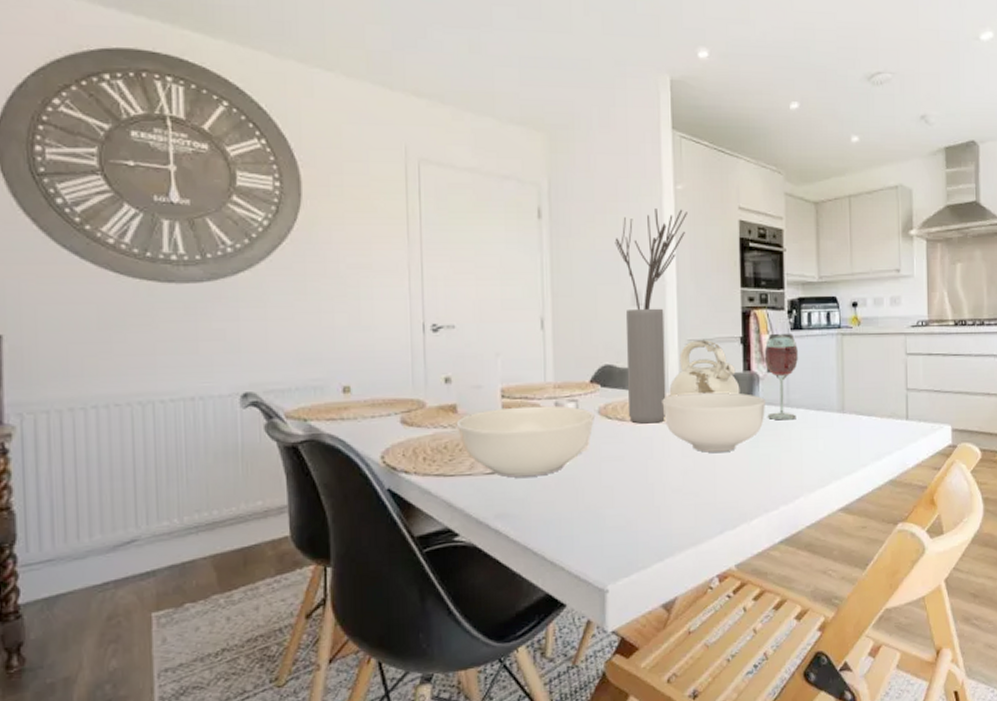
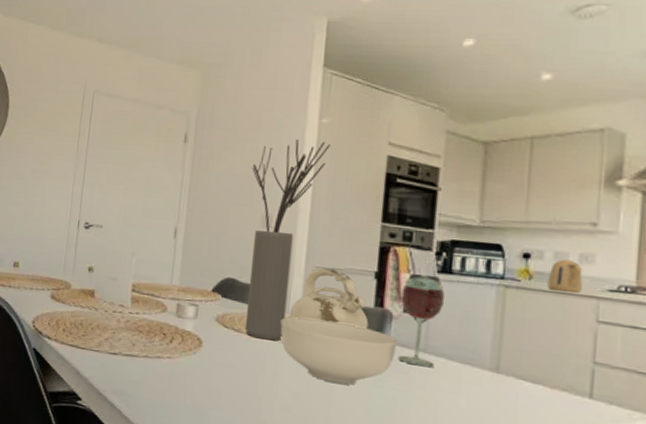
bowl: present [456,405,596,478] -> none [92,300,213,366]
kettle: none [871,304,894,333] -> present [547,259,583,294]

